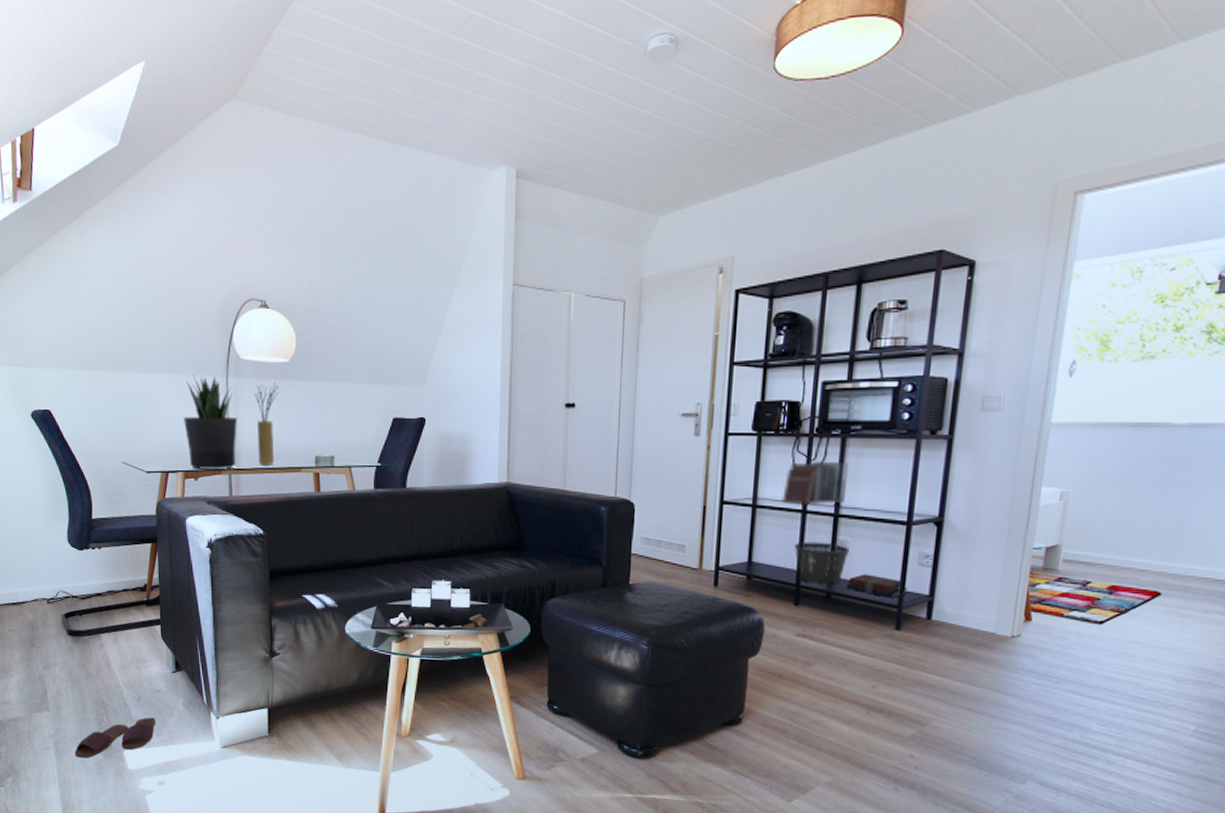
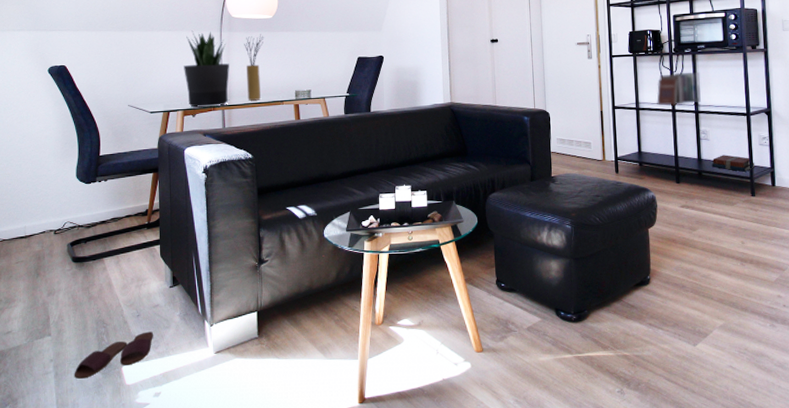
basket: present [794,541,850,585] -> none [670,132,710,165]

